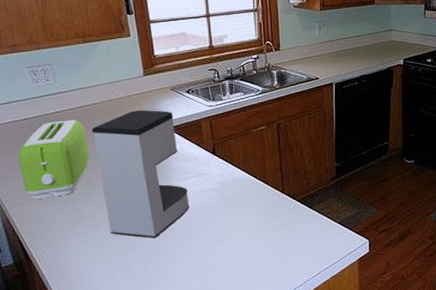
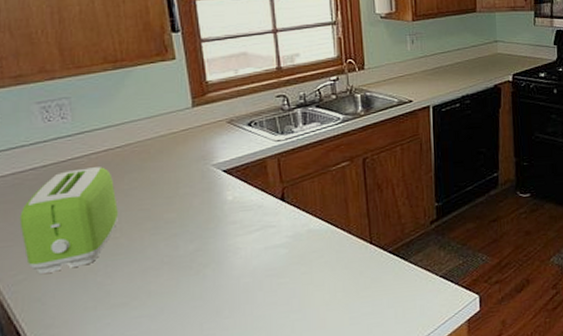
coffee maker: present [91,110,189,238] -> none [121,149,251,315]

